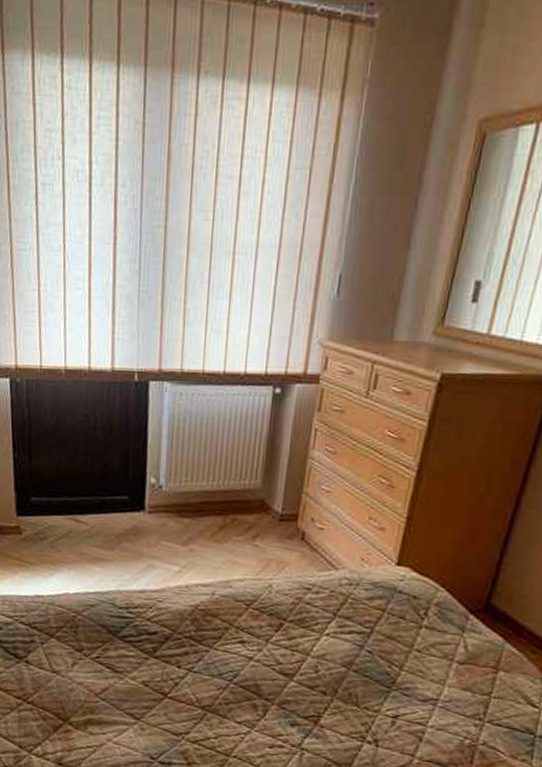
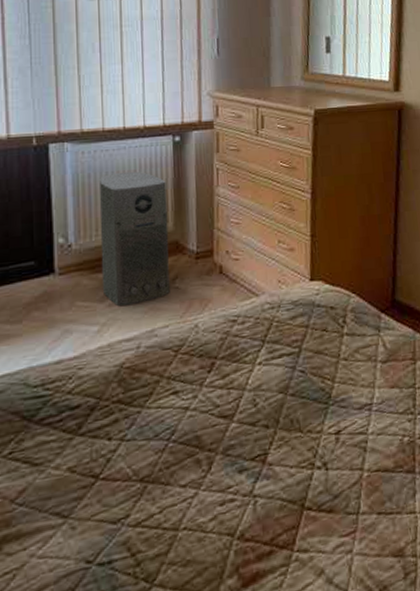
air purifier: none [186,419,260,554] -> present [100,171,170,307]

